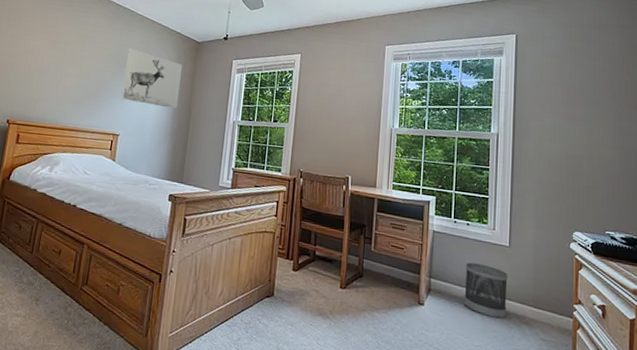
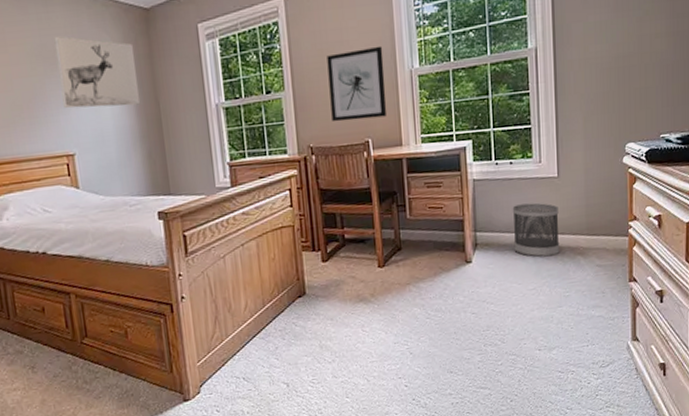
wall art: none [322,103,371,161] -> present [327,45,388,122]

